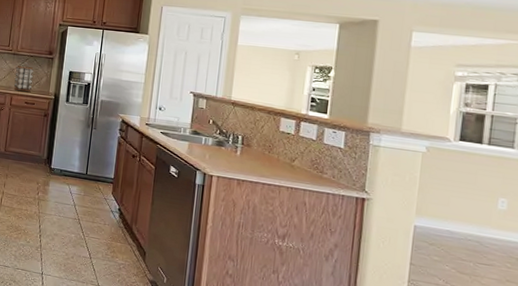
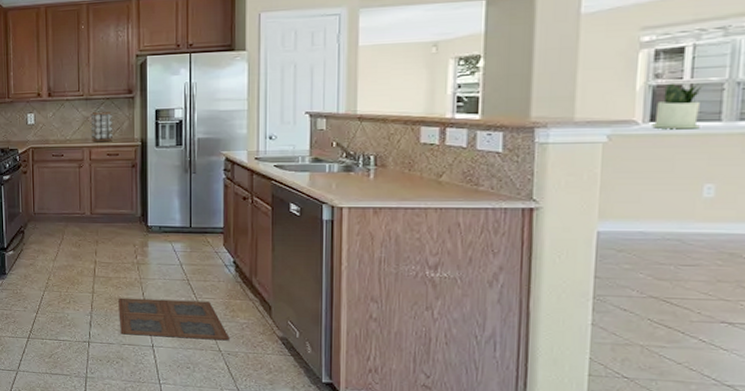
floor mat: none [16,226,108,277] -> present [118,297,230,340]
planter: none [459,112,501,152] -> present [650,82,703,130]

